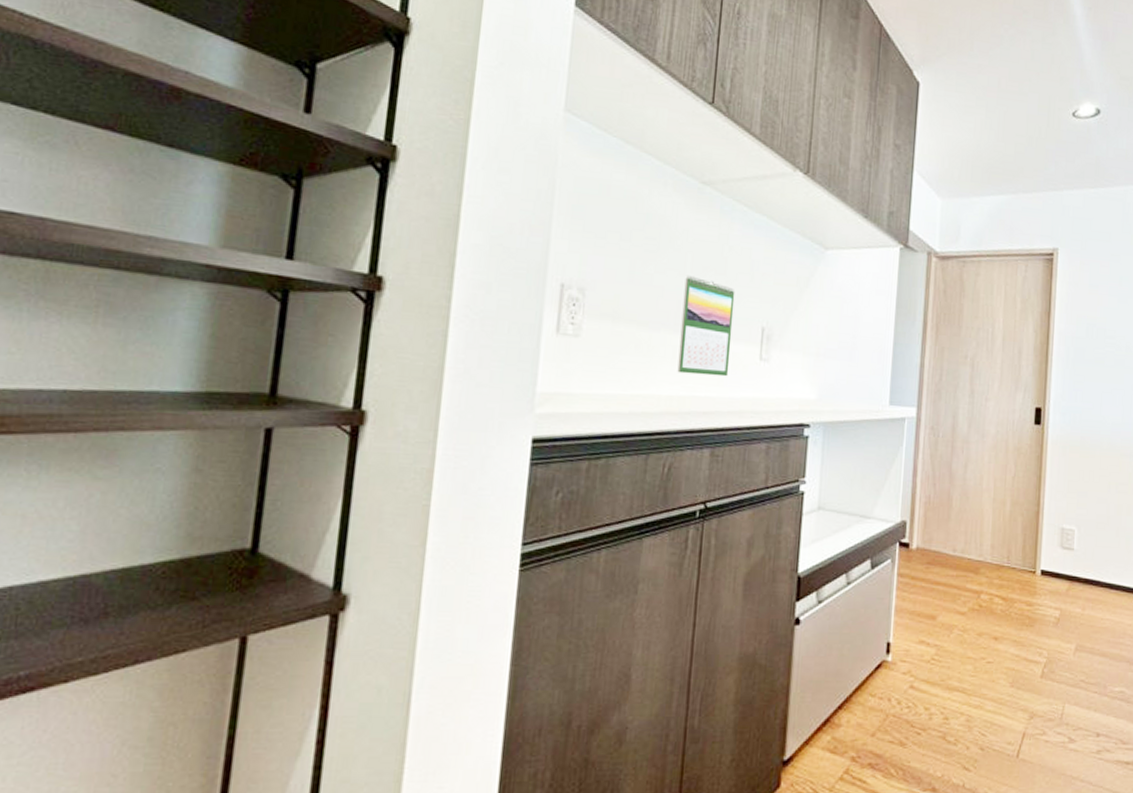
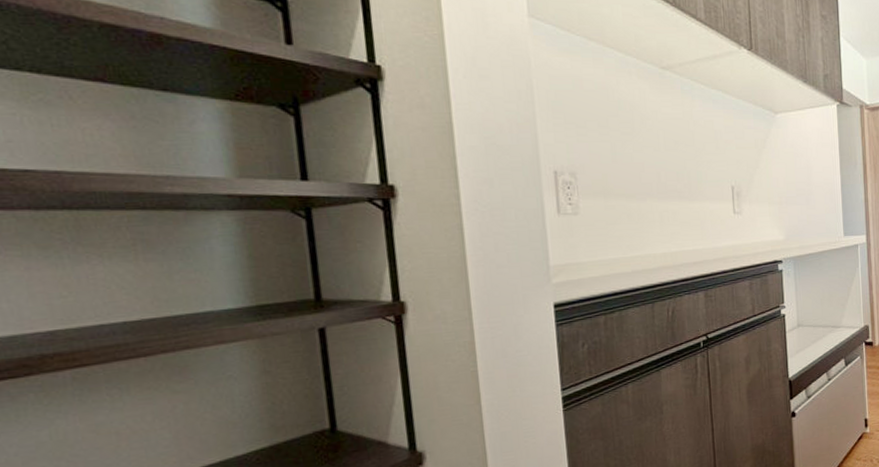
calendar: present [677,275,735,377] -> none [660,150,710,234]

